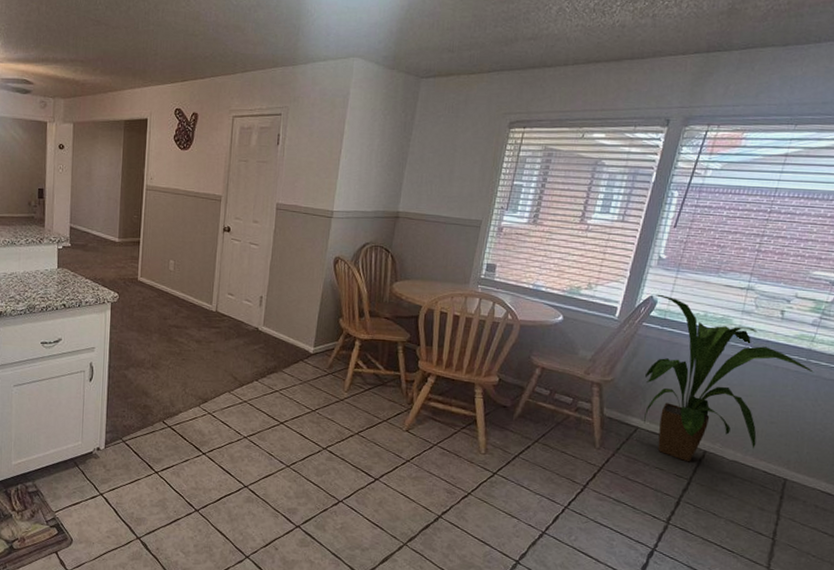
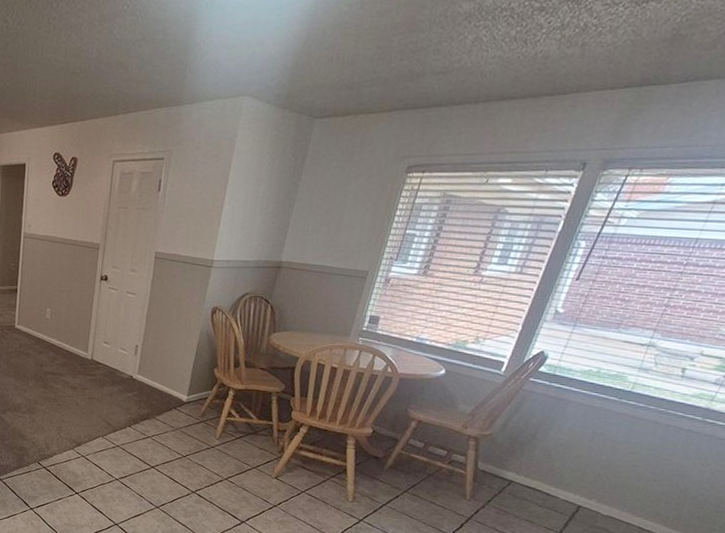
house plant: present [644,294,814,462] -> none [519,349,708,516]

